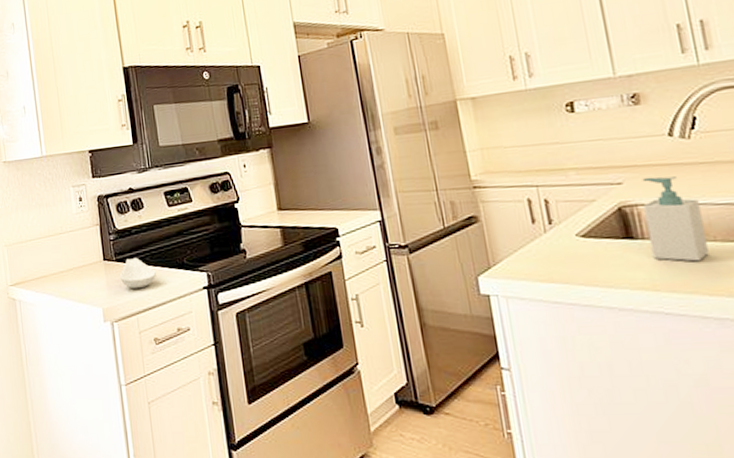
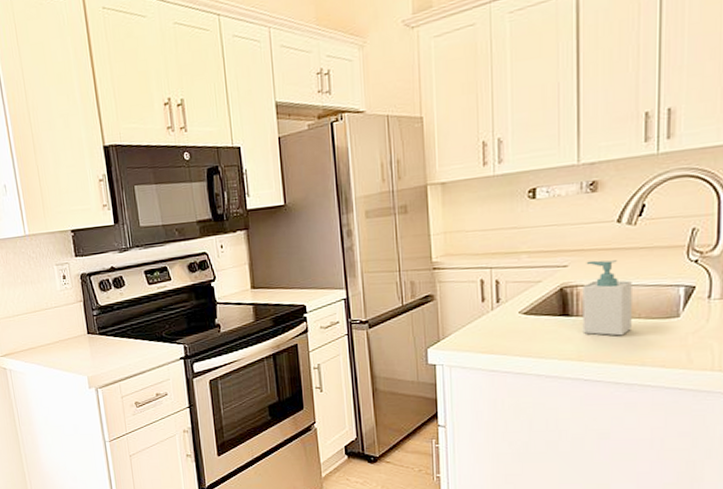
spoon rest: present [119,257,156,289] -> none [102,331,137,360]

